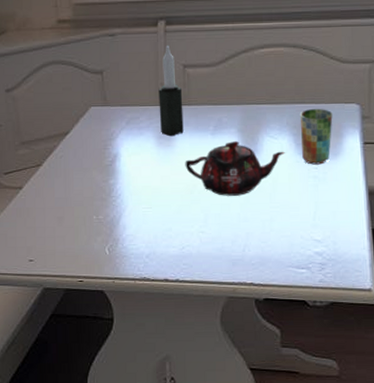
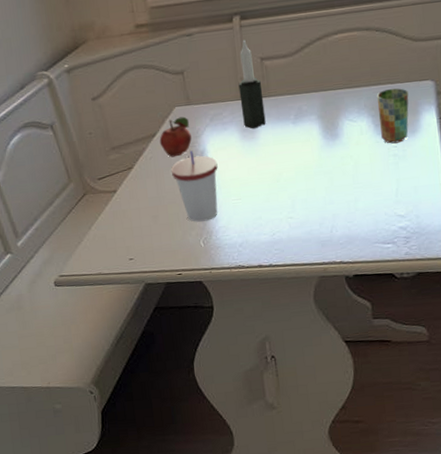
fruit: none [72,117,105,158] -> present [159,116,192,158]
cup: none [82,153,130,228] -> present [171,150,218,222]
teapot: present [185,141,285,196] -> none [269,127,365,182]

